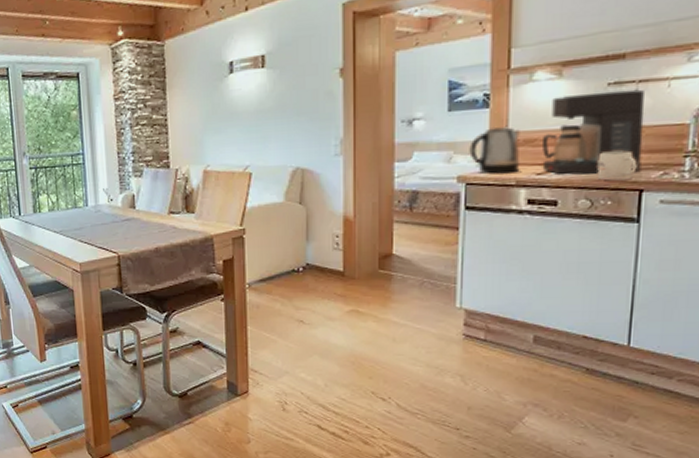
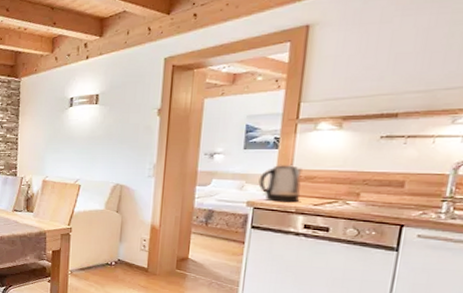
coffee maker: present [542,89,645,176] -> none [318,143,412,210]
mug: present [597,150,637,181] -> none [364,191,401,216]

